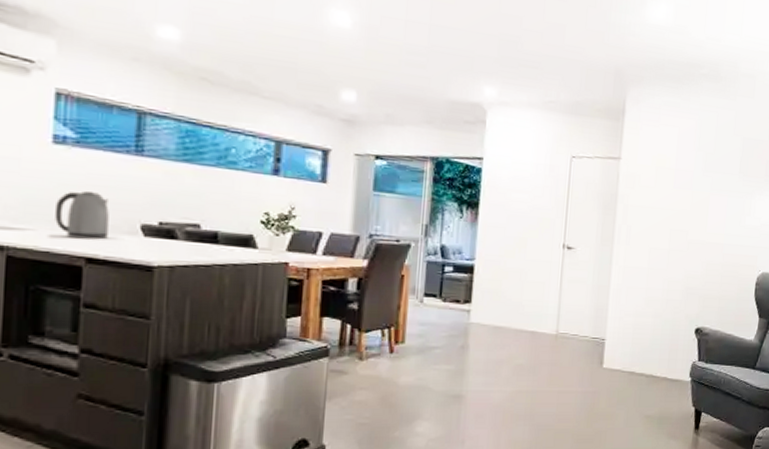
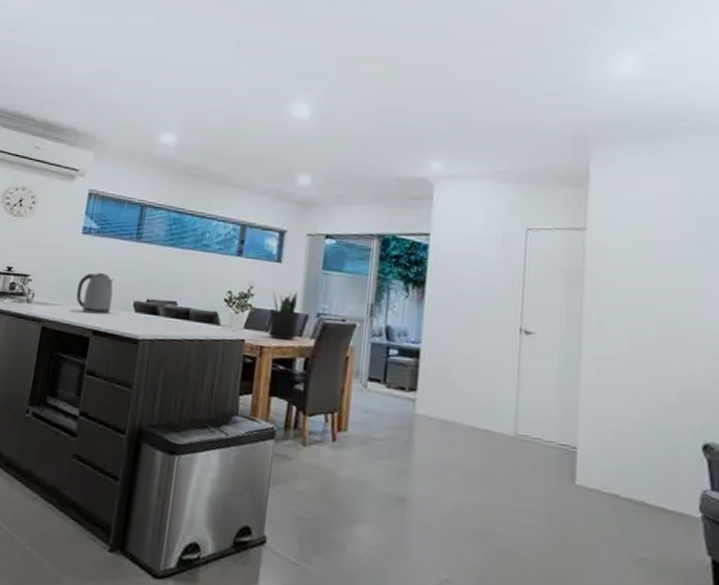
planter: none [315,212,350,261] -> present [268,291,300,340]

